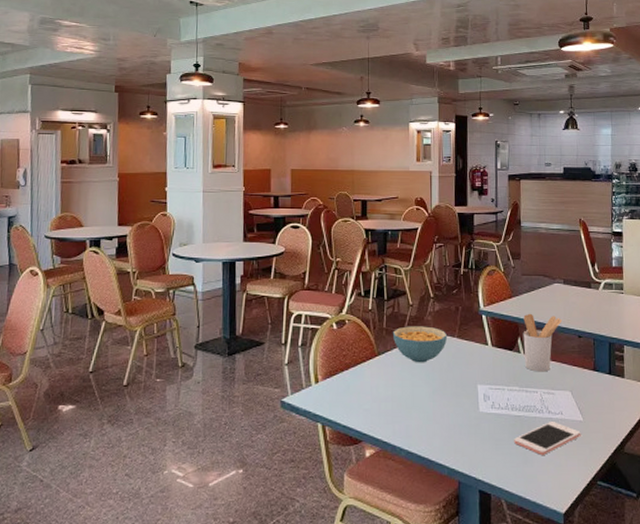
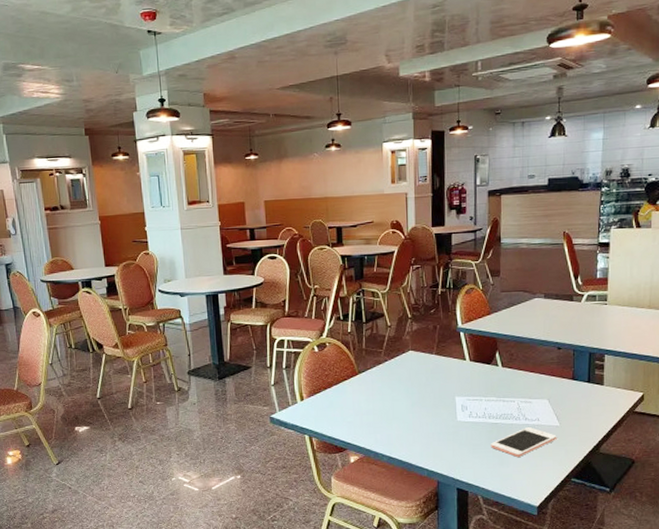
cereal bowl: present [392,326,448,363] -> none [371,345,426,379]
utensil holder: present [523,313,563,372] -> none [501,328,542,383]

